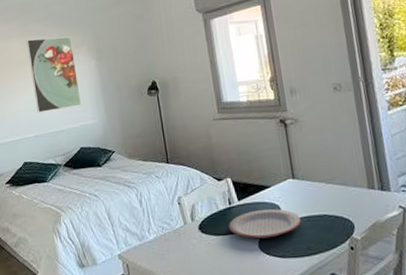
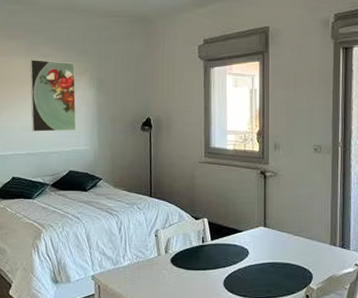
plate: present [229,209,301,239] -> none [199,251,265,278]

